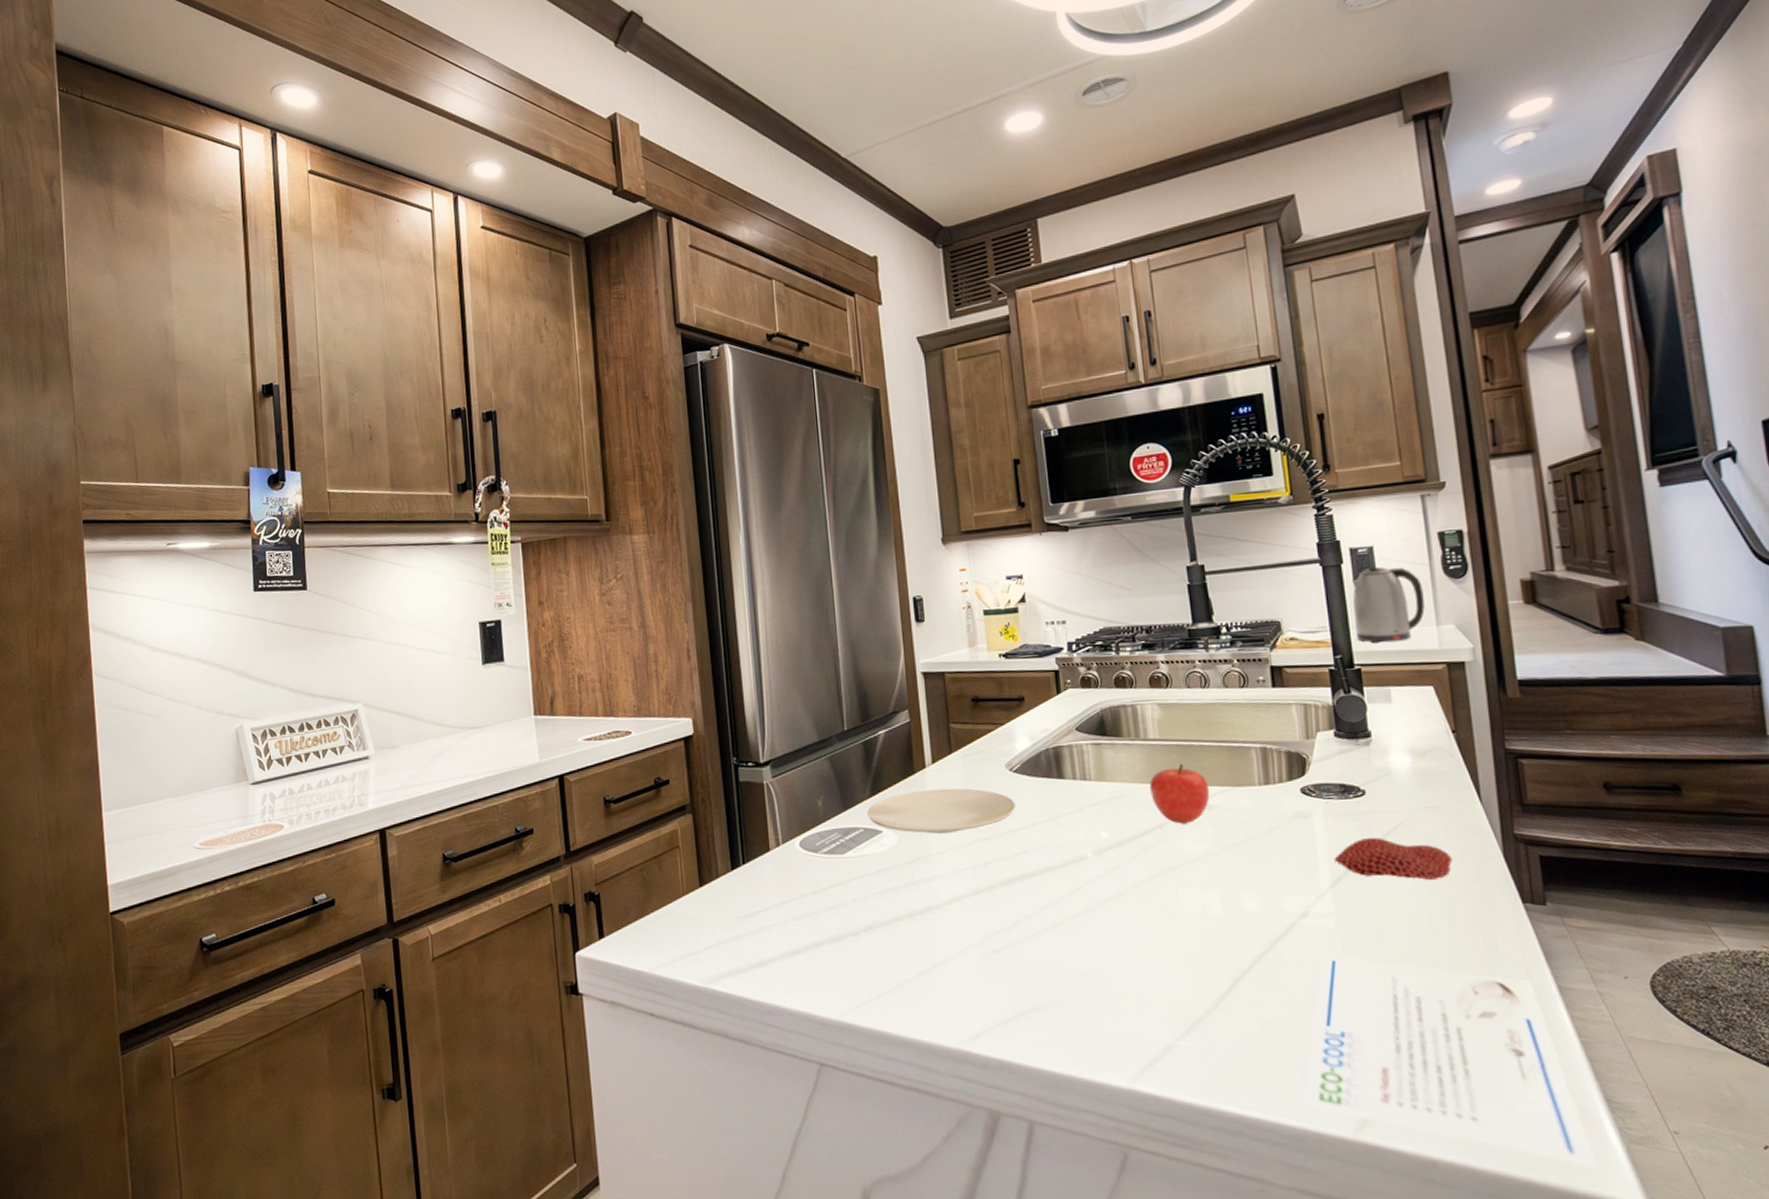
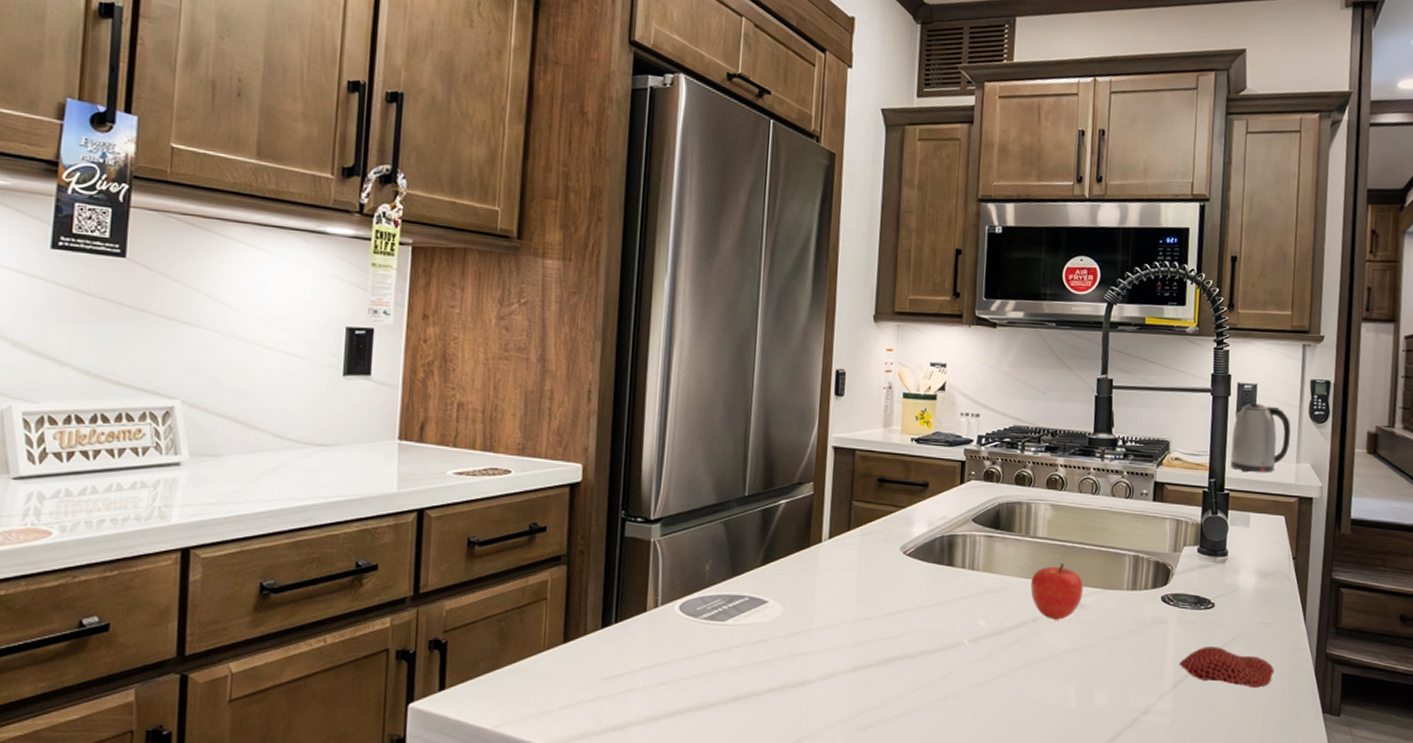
plate: present [867,788,1016,834] -> none [755,564,904,609]

